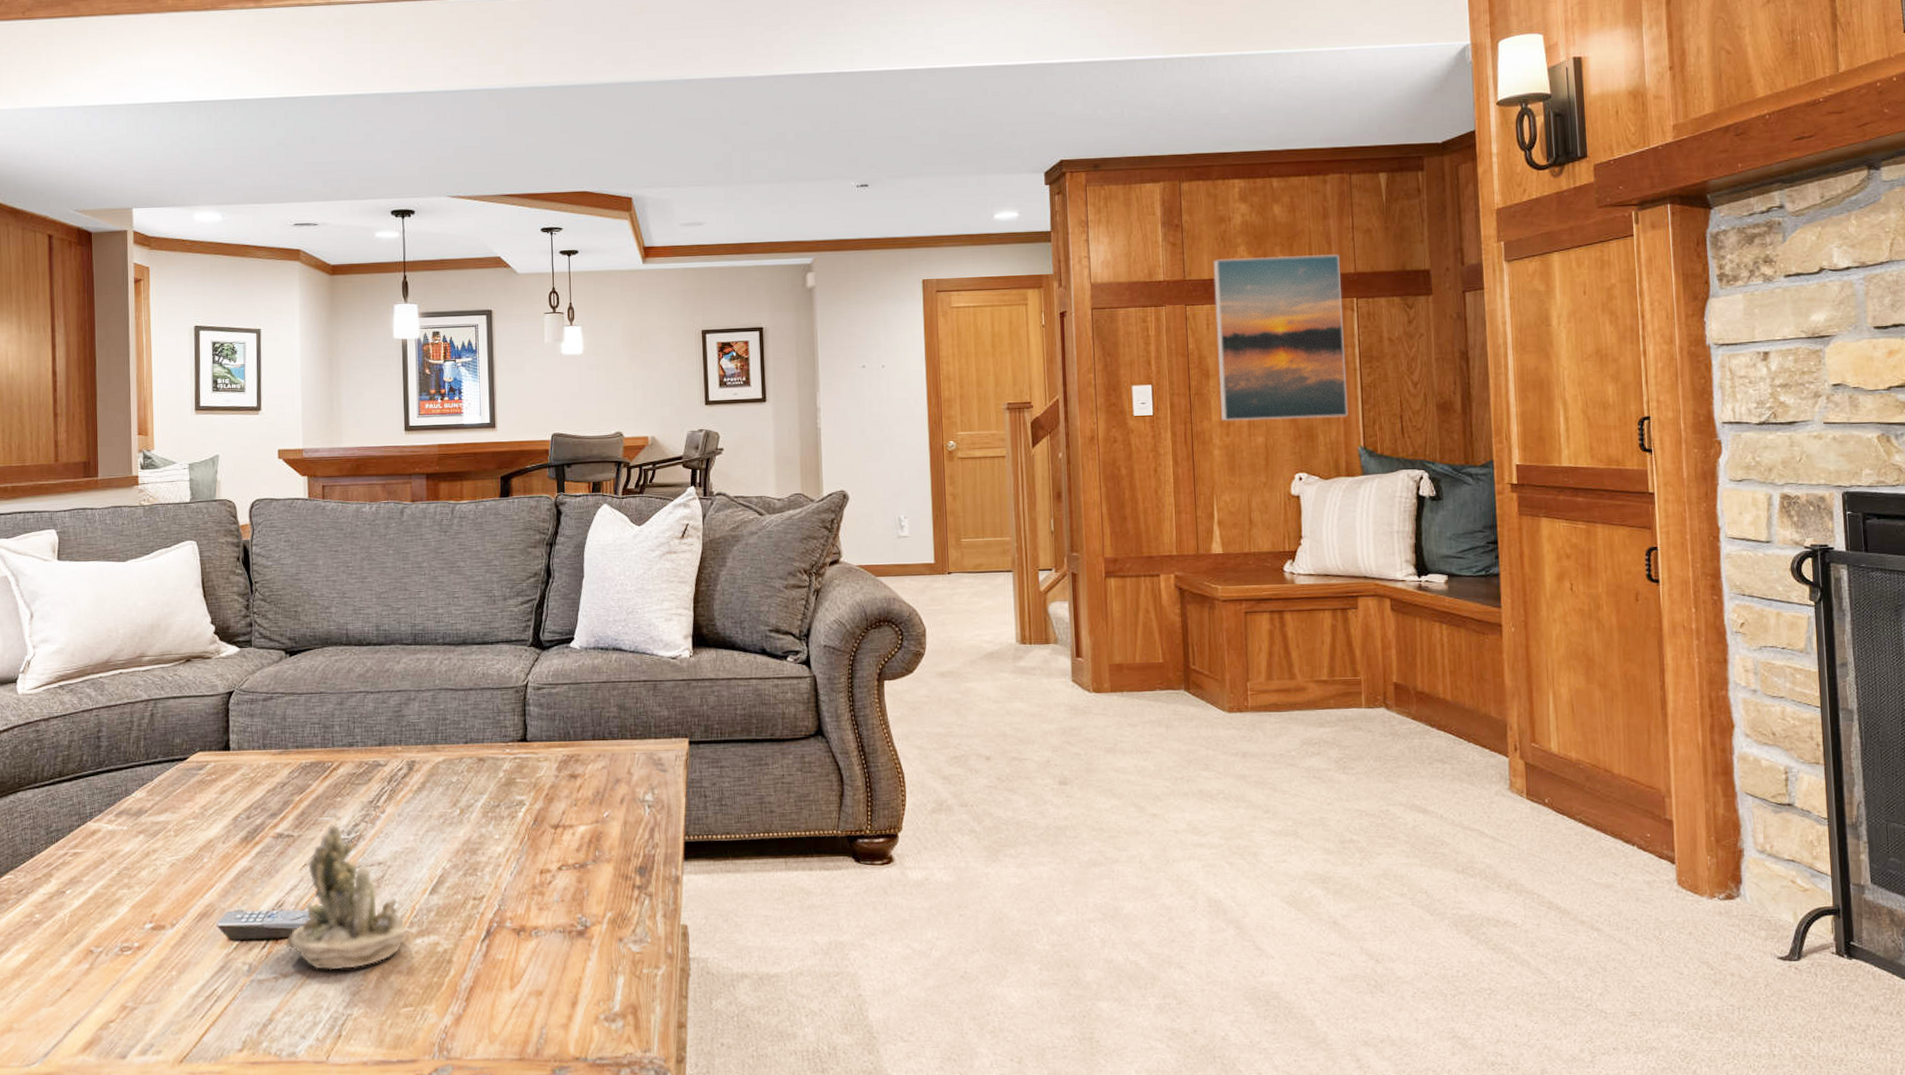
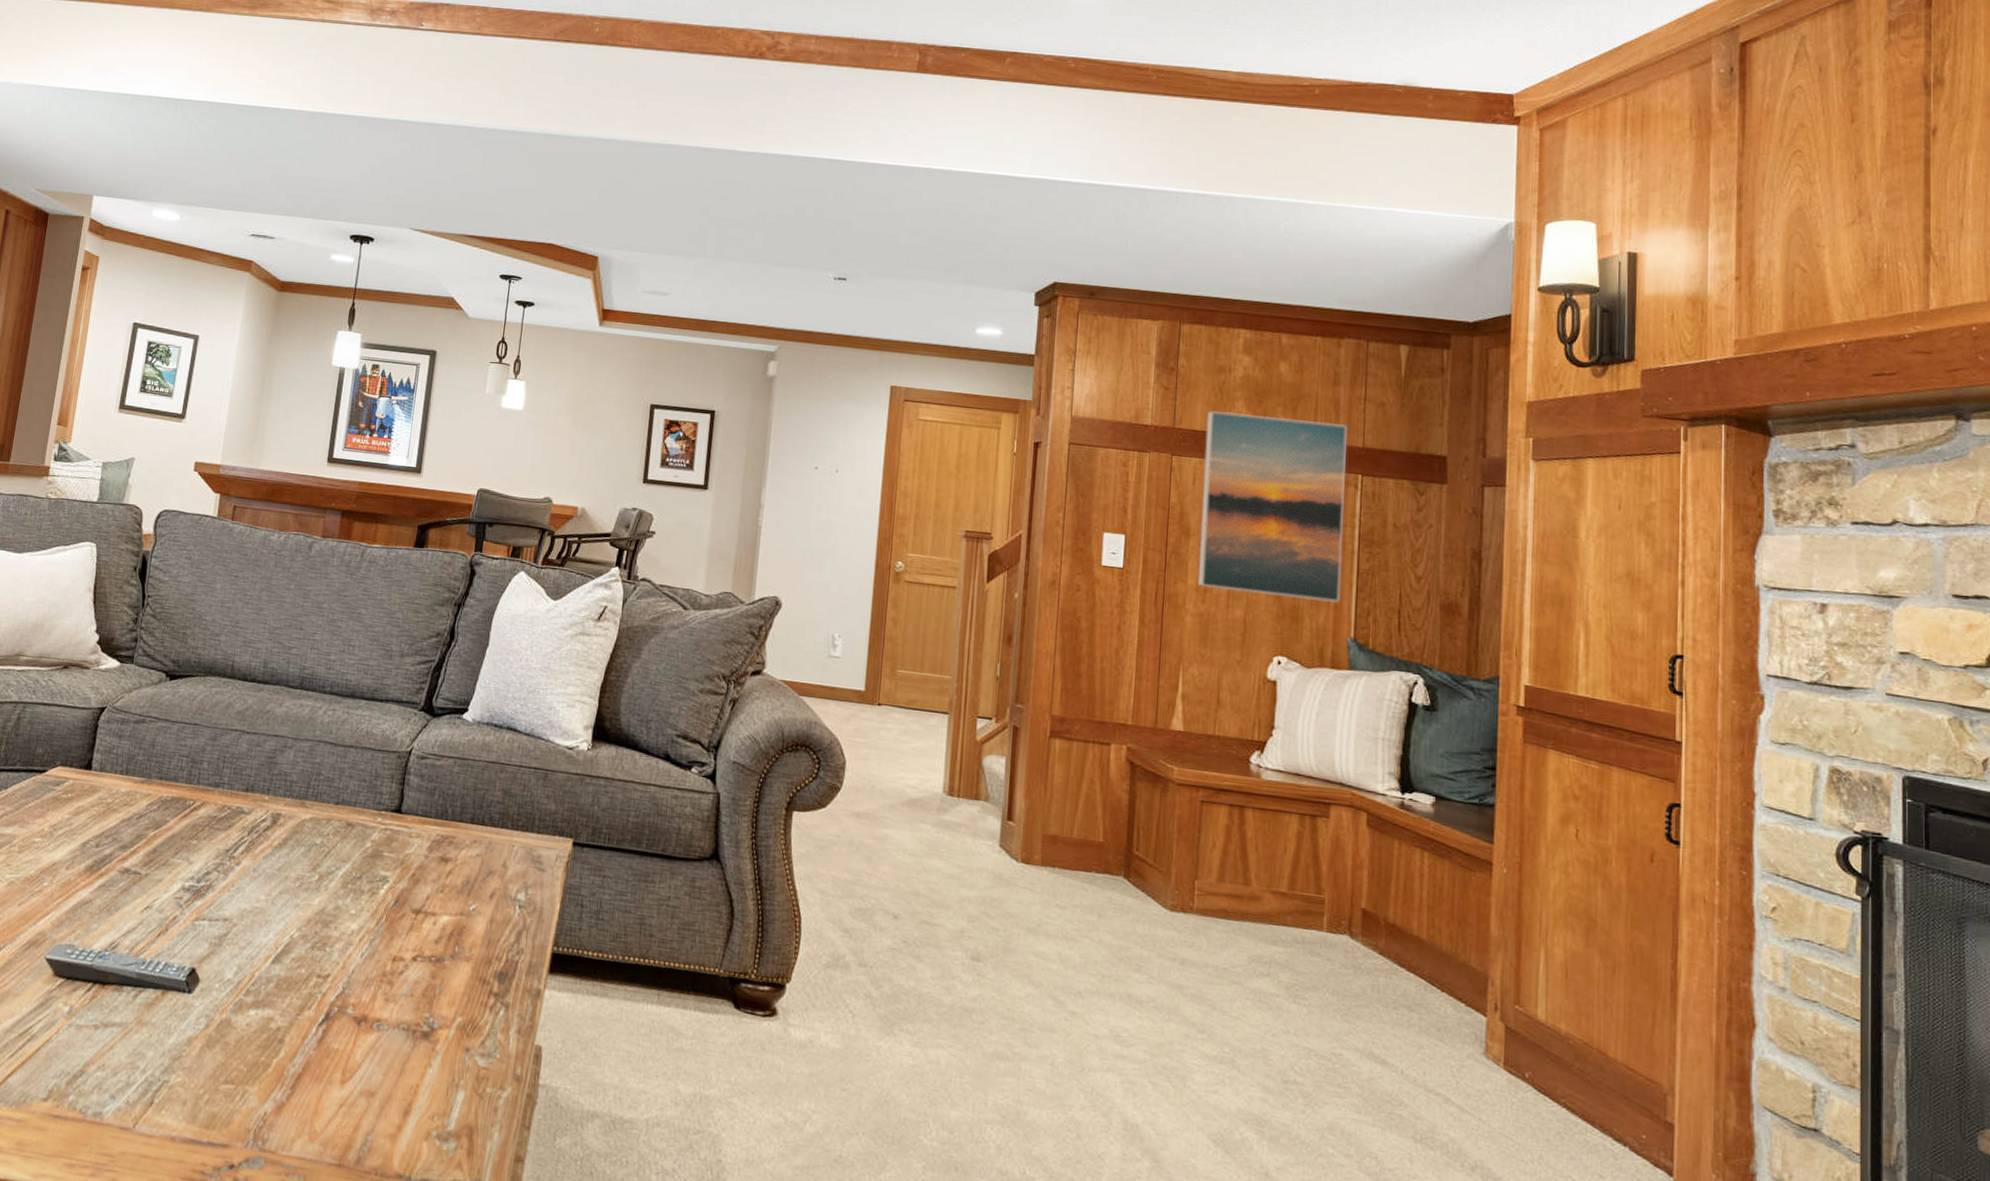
succulent planter: present [287,824,407,970] -> none [113,868,242,1031]

